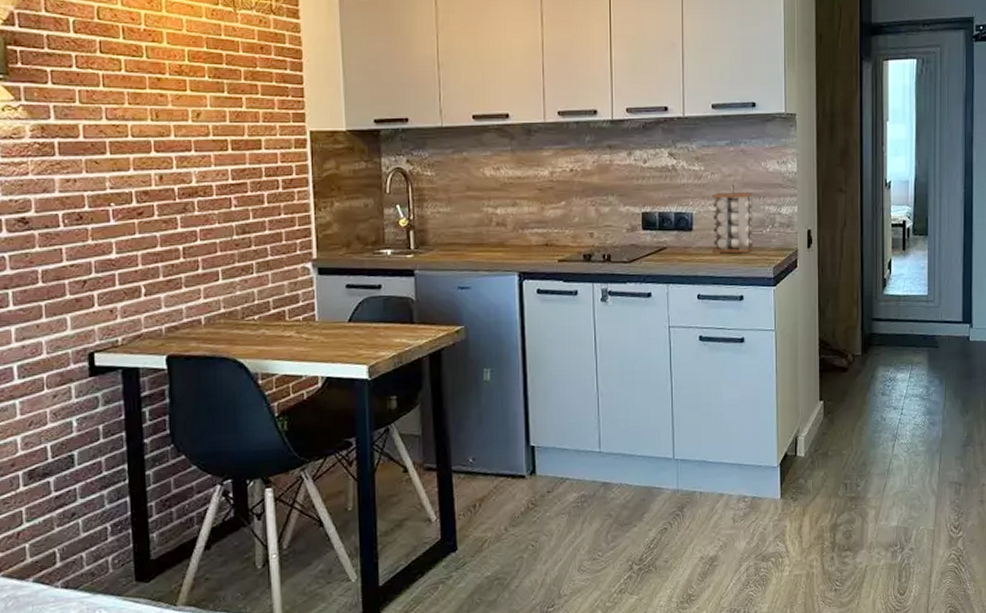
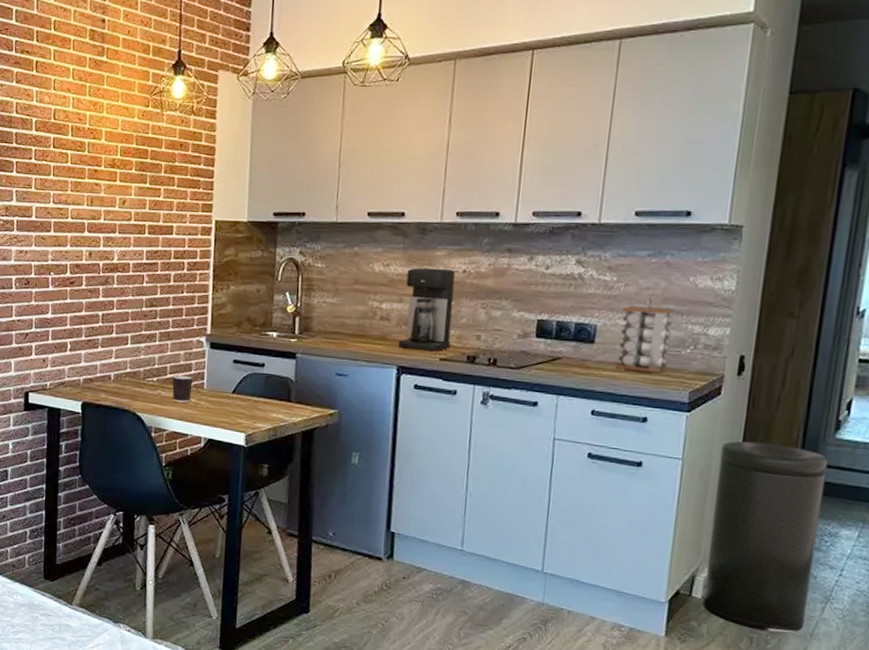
mug: none [276,309,302,341] -> present [171,375,193,404]
coffee maker: none [518,168,567,254] -> present [399,267,455,352]
pedal bin: none [804,305,882,476] -> present [702,441,829,634]

